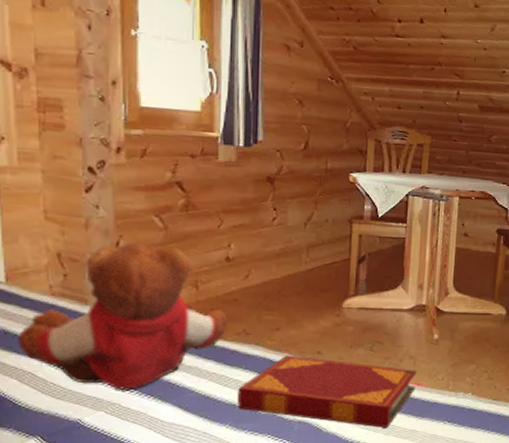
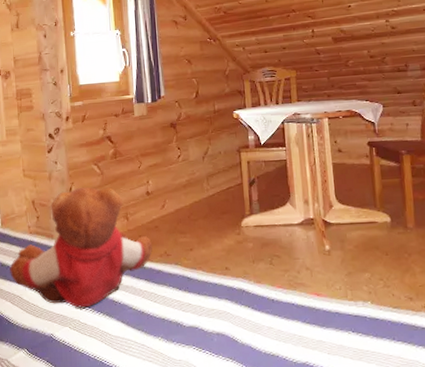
hardback book: present [238,355,417,428] -> none [165,272,316,339]

